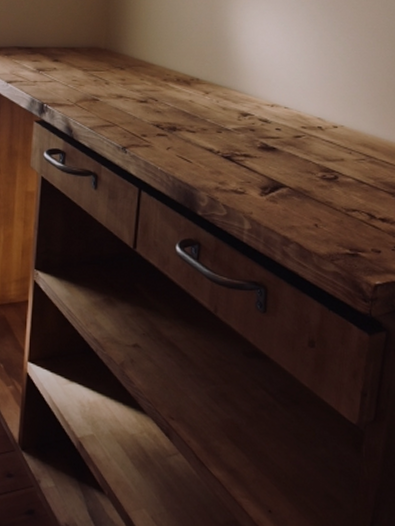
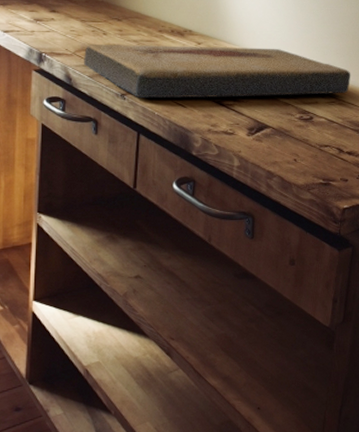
fish fossil: none [85,95,386,153] -> present [84,45,351,99]

